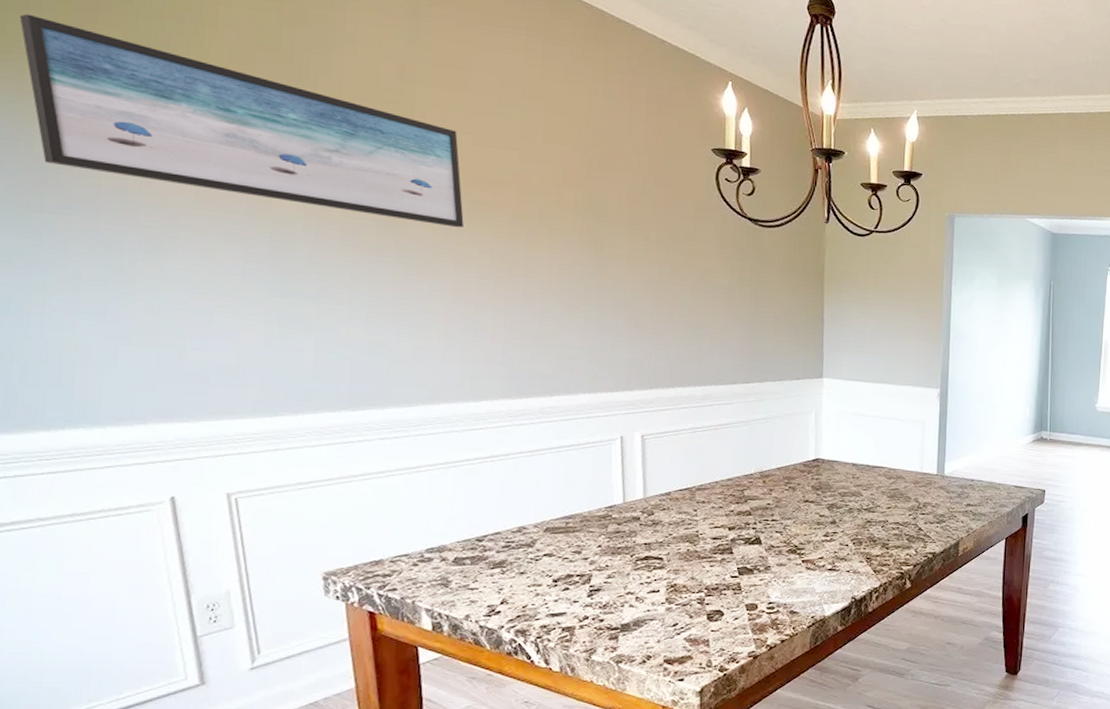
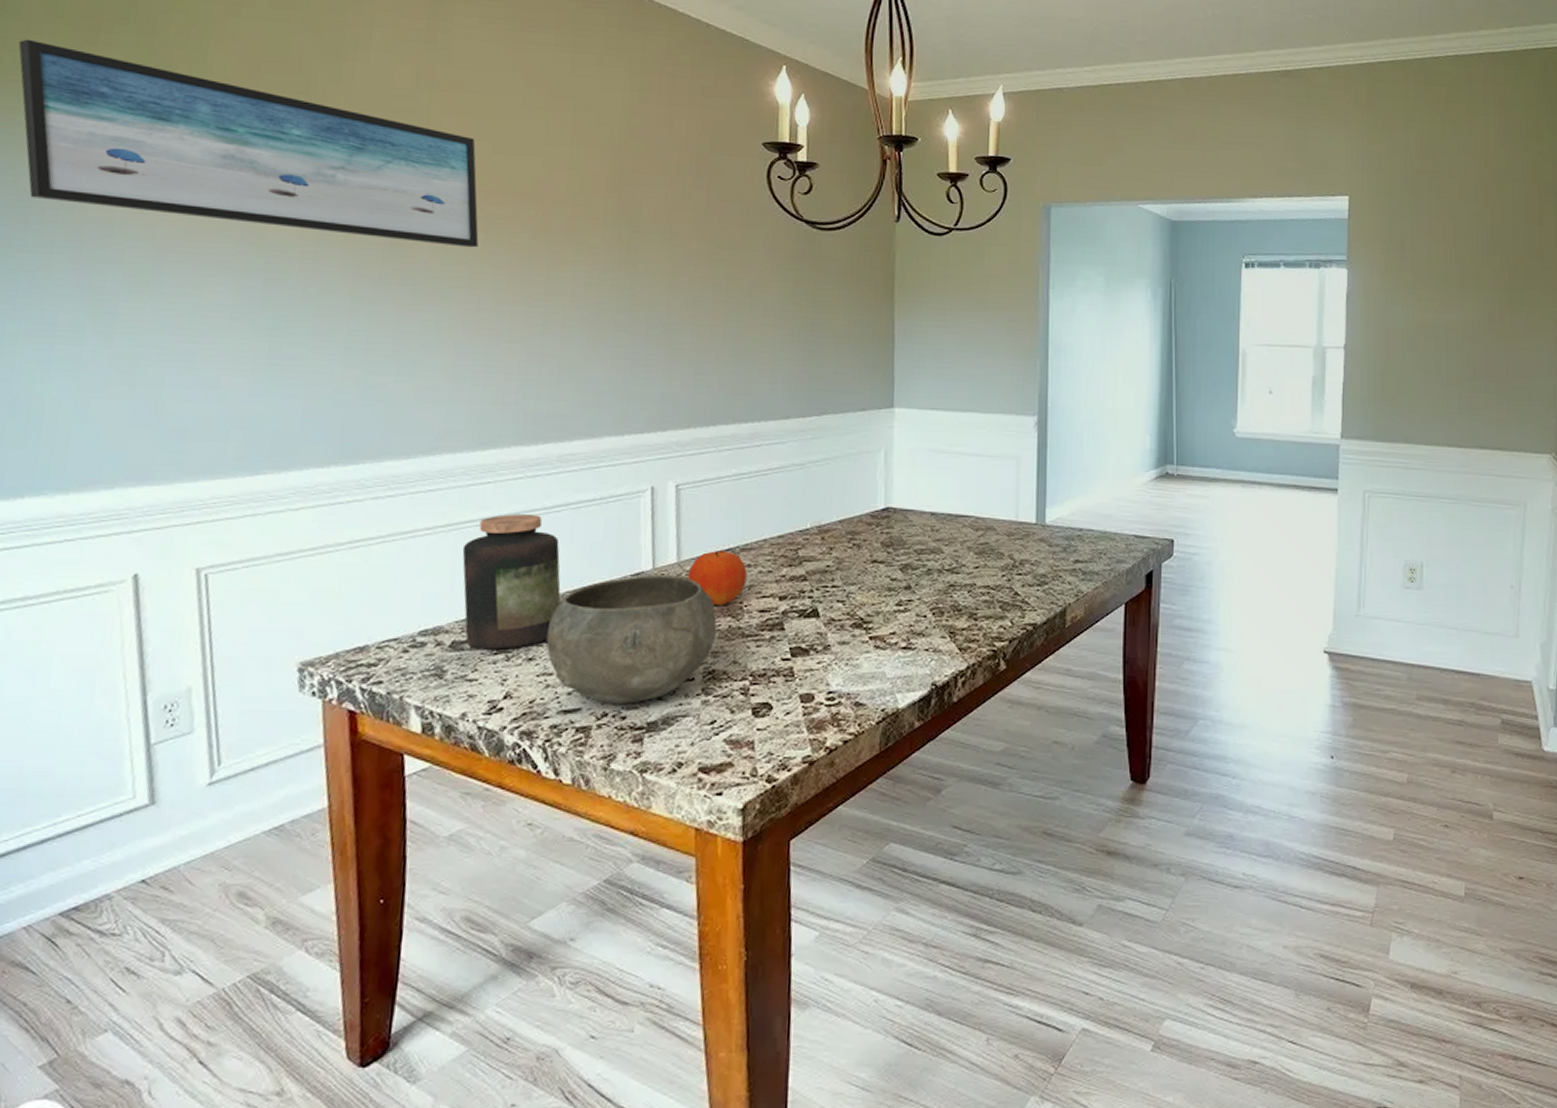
jar: none [460,455,547,565] -> present [462,514,561,650]
bowl: none [535,508,678,609] -> present [546,575,717,704]
fruit: none [653,489,702,533] -> present [688,551,747,605]

